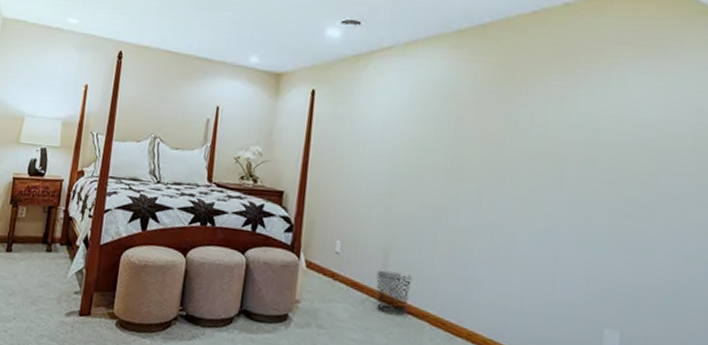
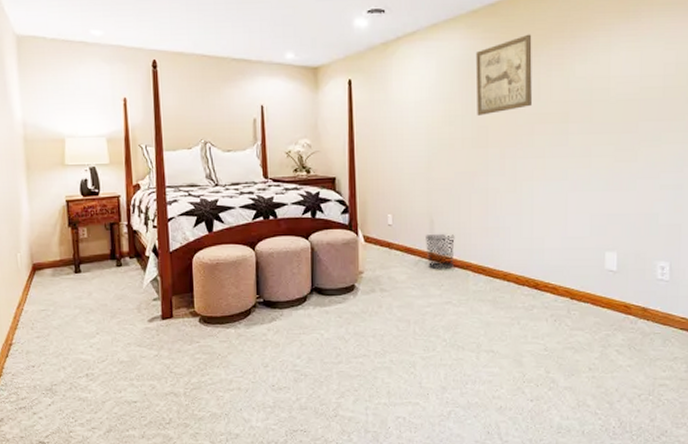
wall art: none [453,60,528,145] -> present [475,34,532,116]

